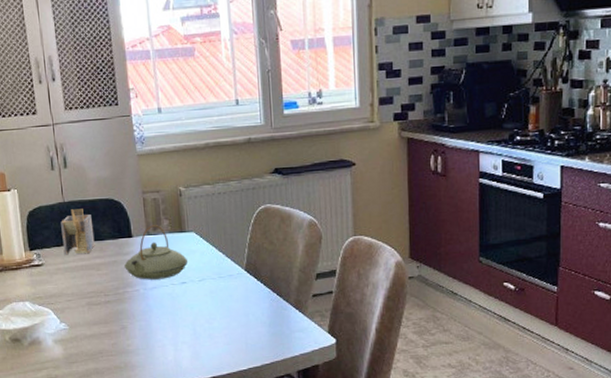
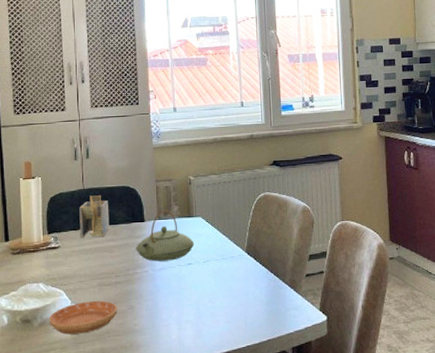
saucer: none [38,320,109,354] -> present [48,300,118,335]

